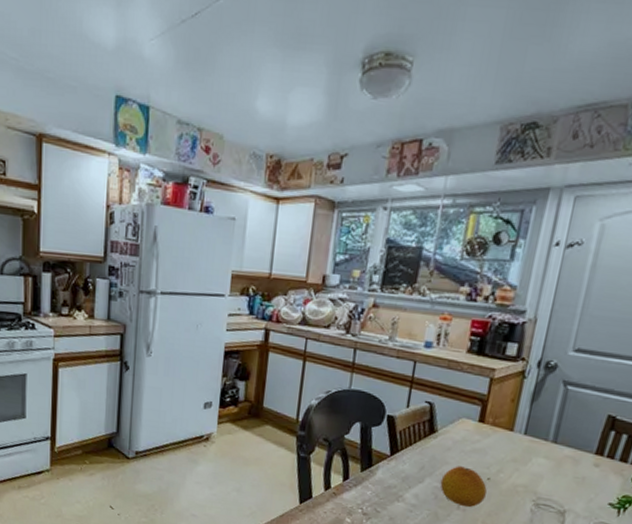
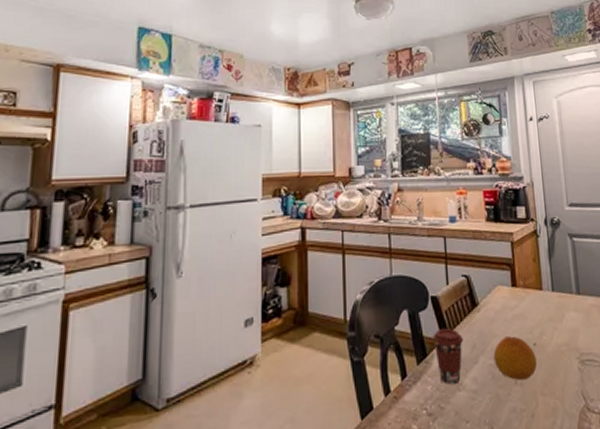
coffee cup: none [380,445,414,495] -> present [433,328,464,384]

